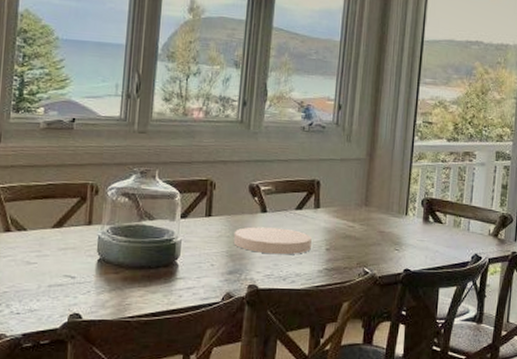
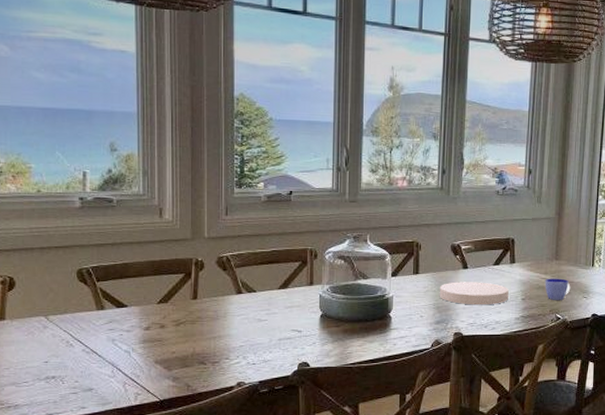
cup: none [352,226,381,252] -> present [545,278,571,300]

